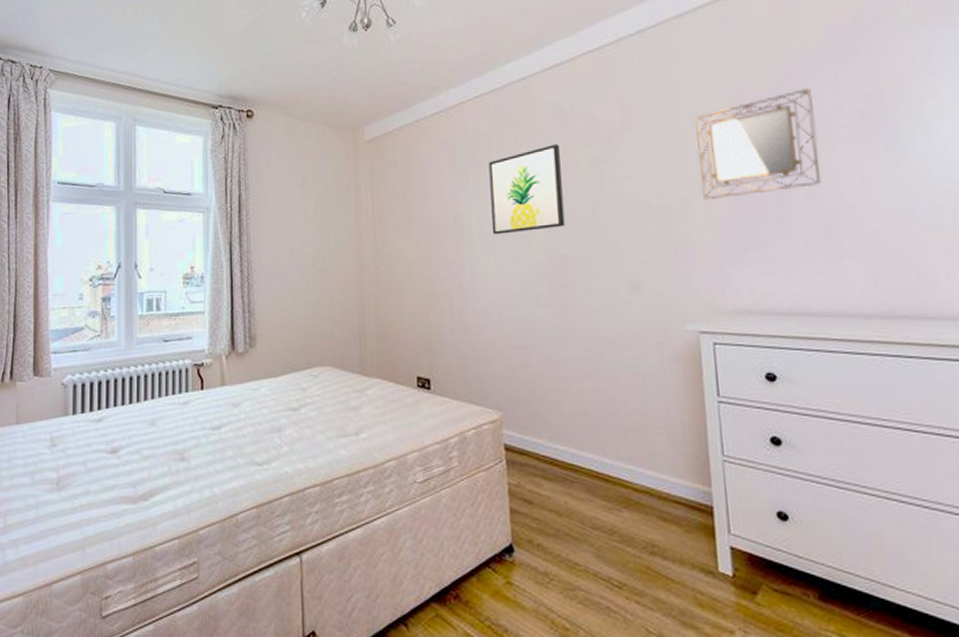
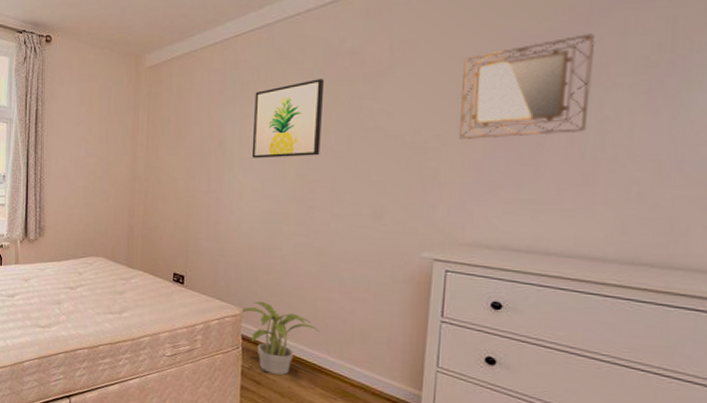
potted plant: none [499,400,591,490] -> present [240,301,319,376]

